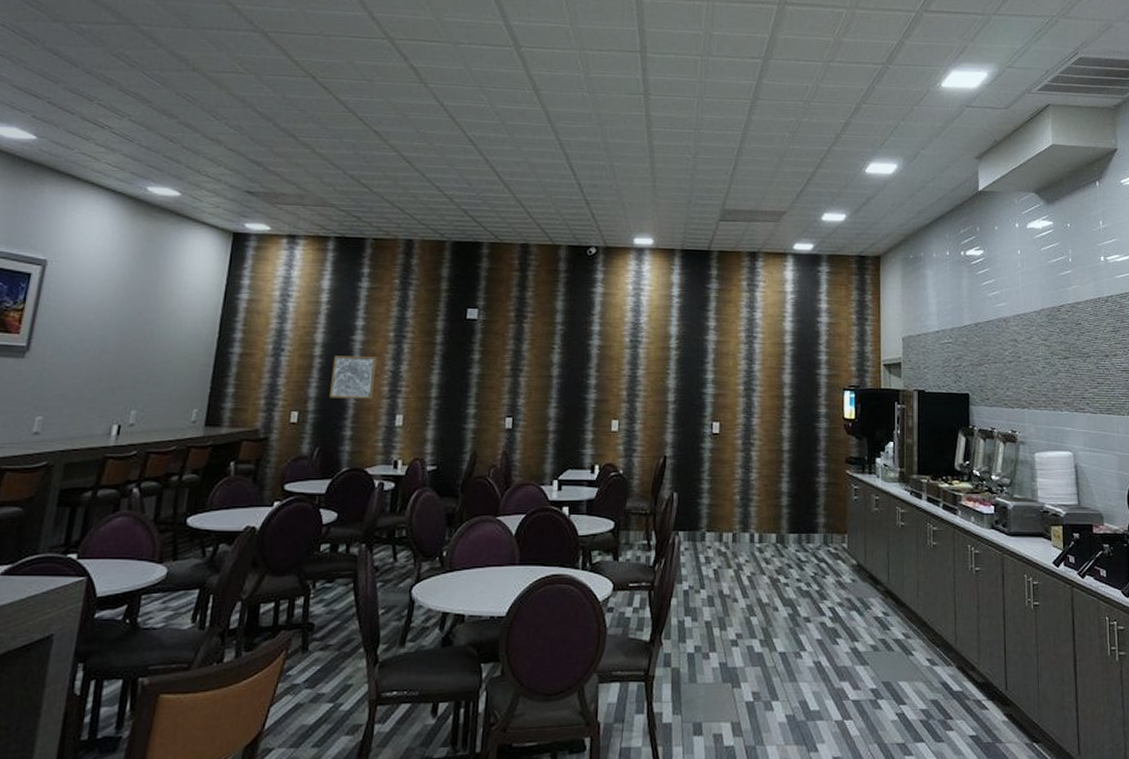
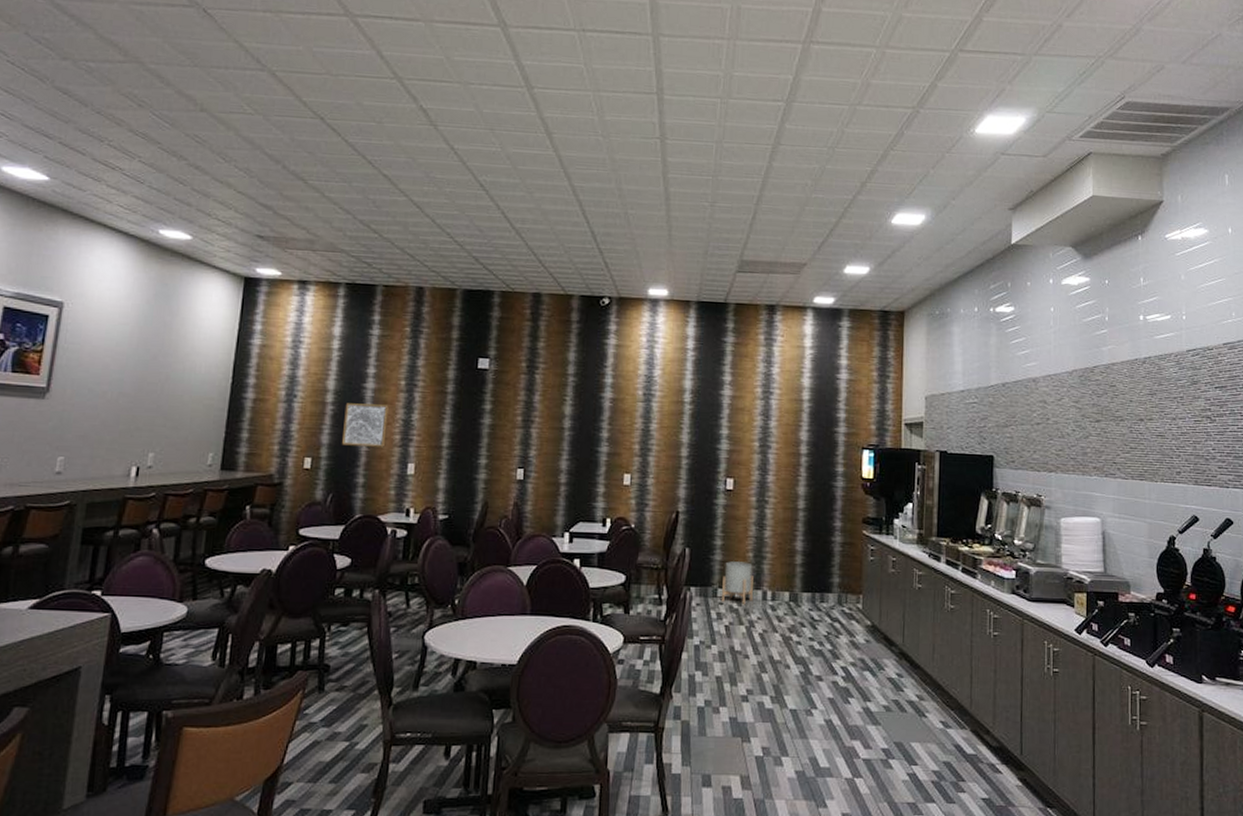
planter: none [710,505,741,548] -> present [722,561,753,605]

